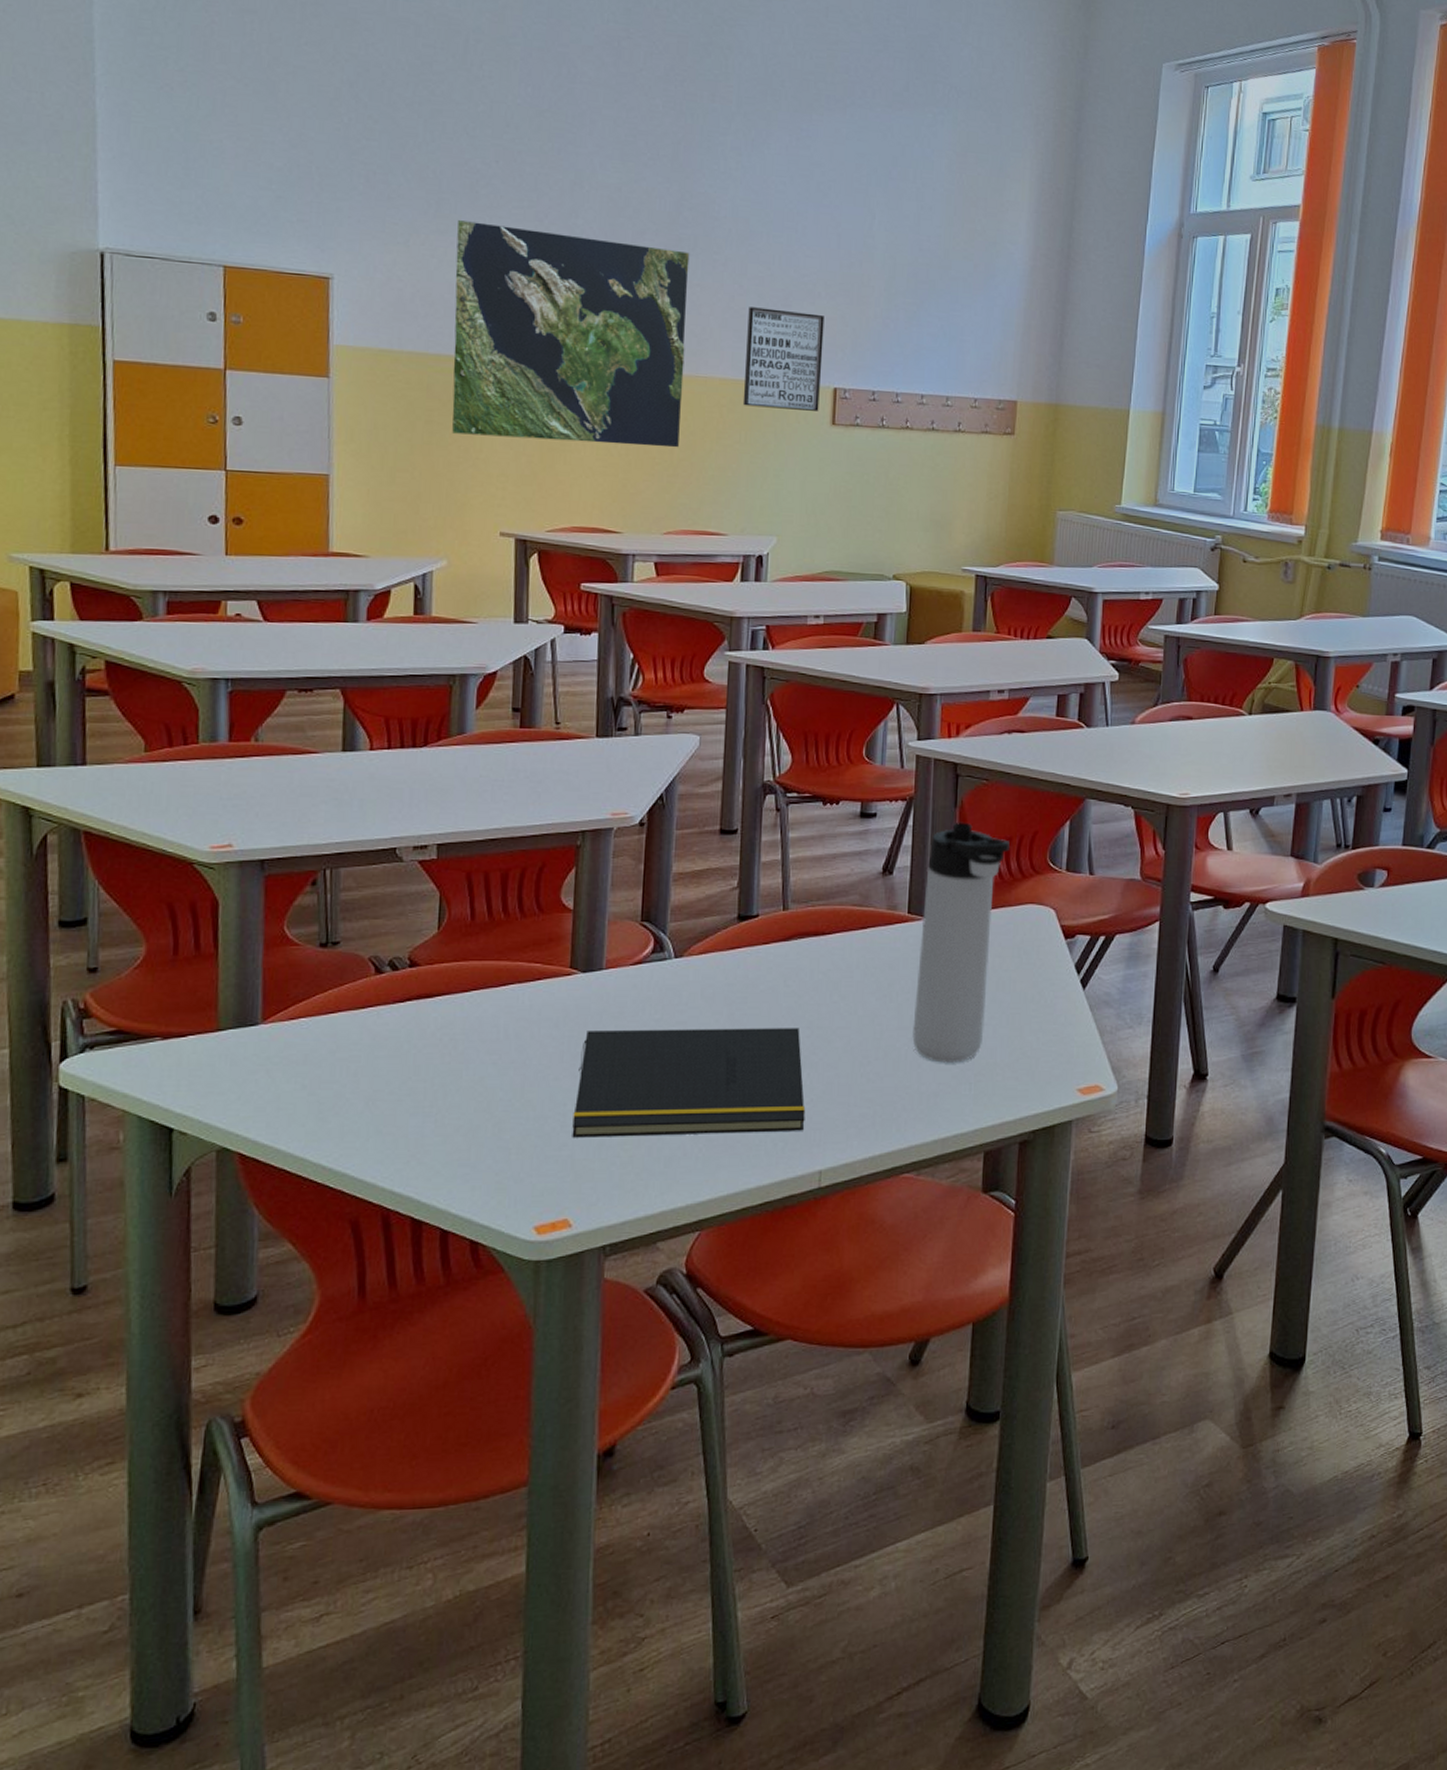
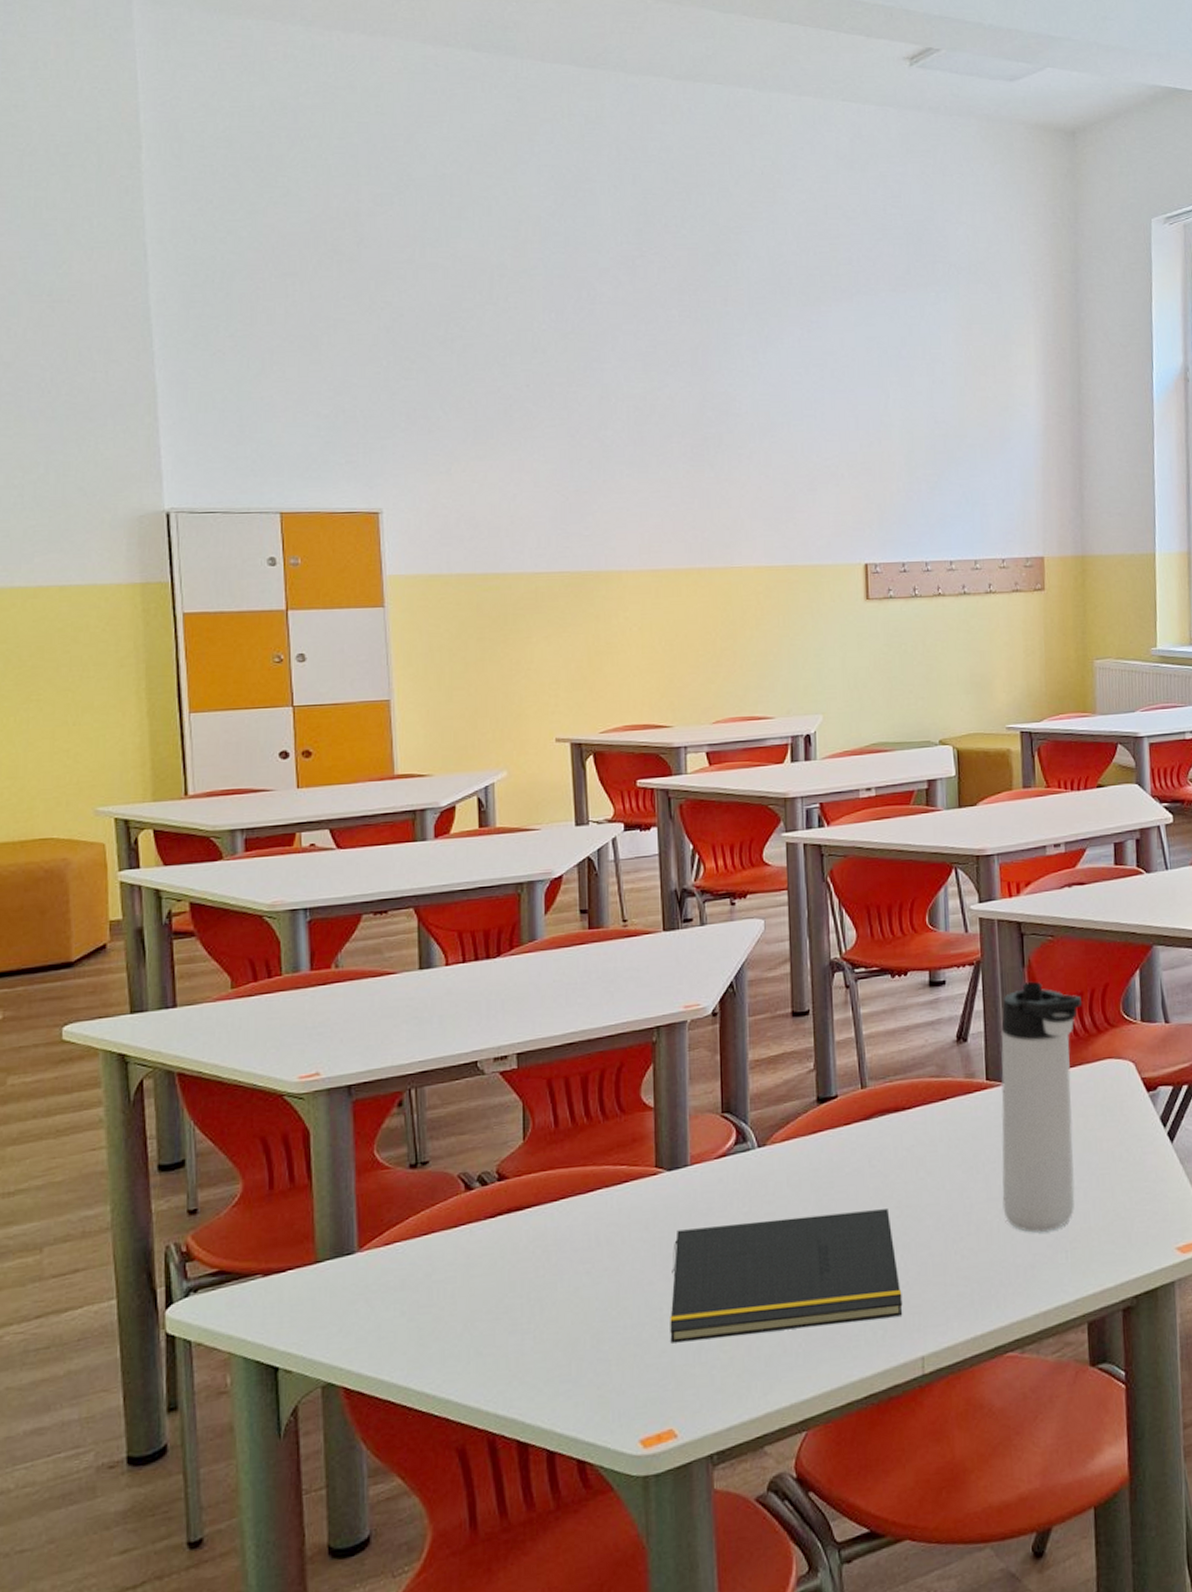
world map: present [452,220,690,448] -> none [495,444,720,648]
wall art: present [742,307,825,411] -> none [776,494,852,591]

